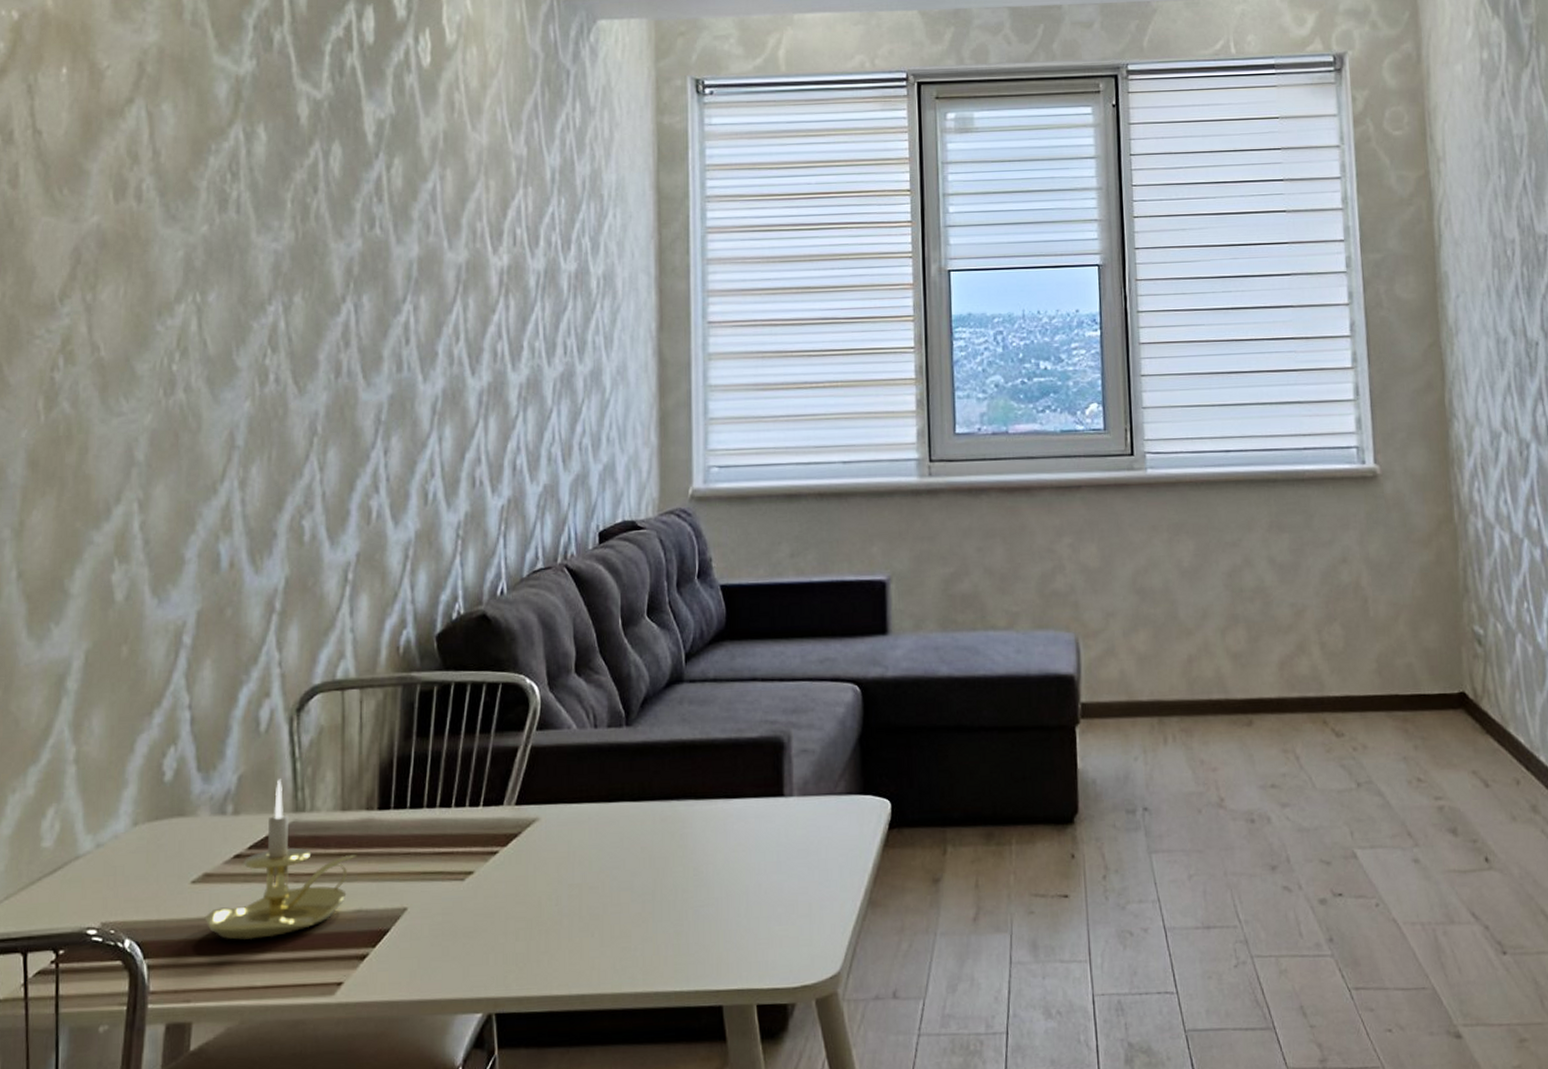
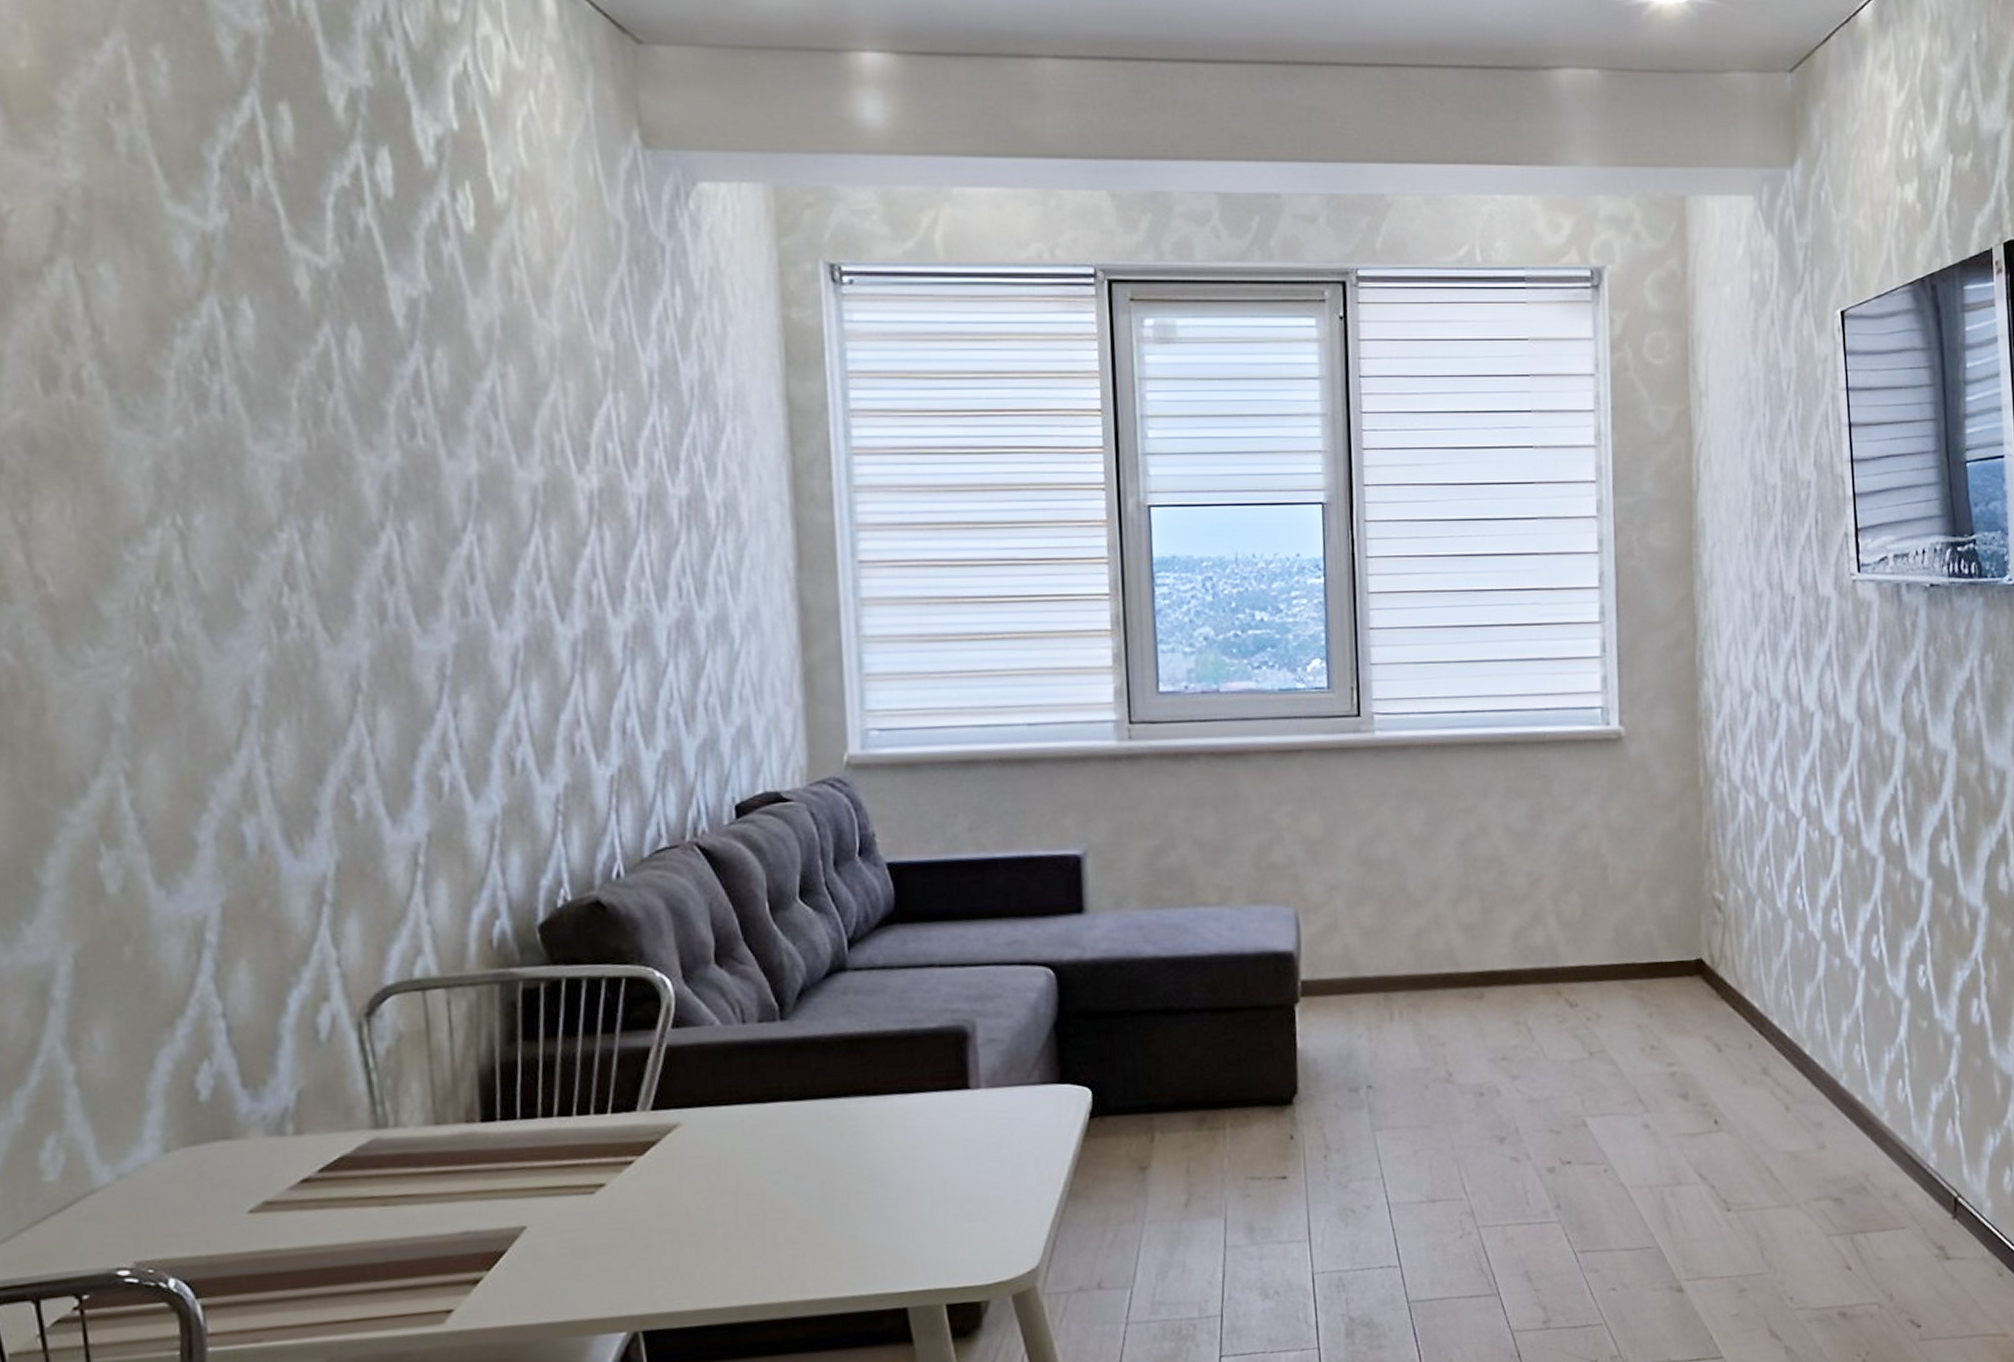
candle holder: present [204,779,356,940] -> none [270,1093,458,1272]

